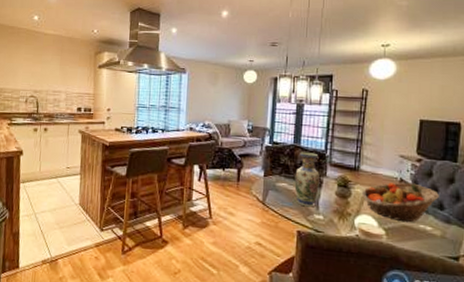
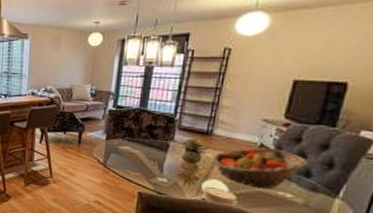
vase: present [294,152,320,207] -> none [138,115,167,170]

